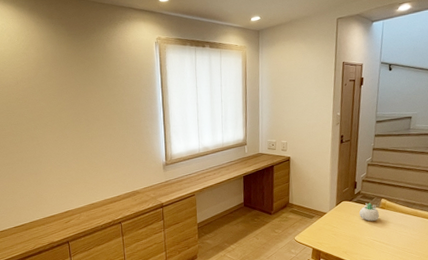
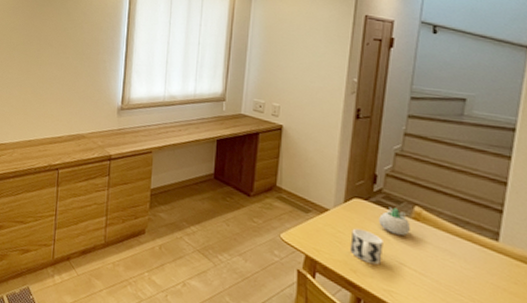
cup: none [342,222,363,245] -> present [350,228,384,265]

